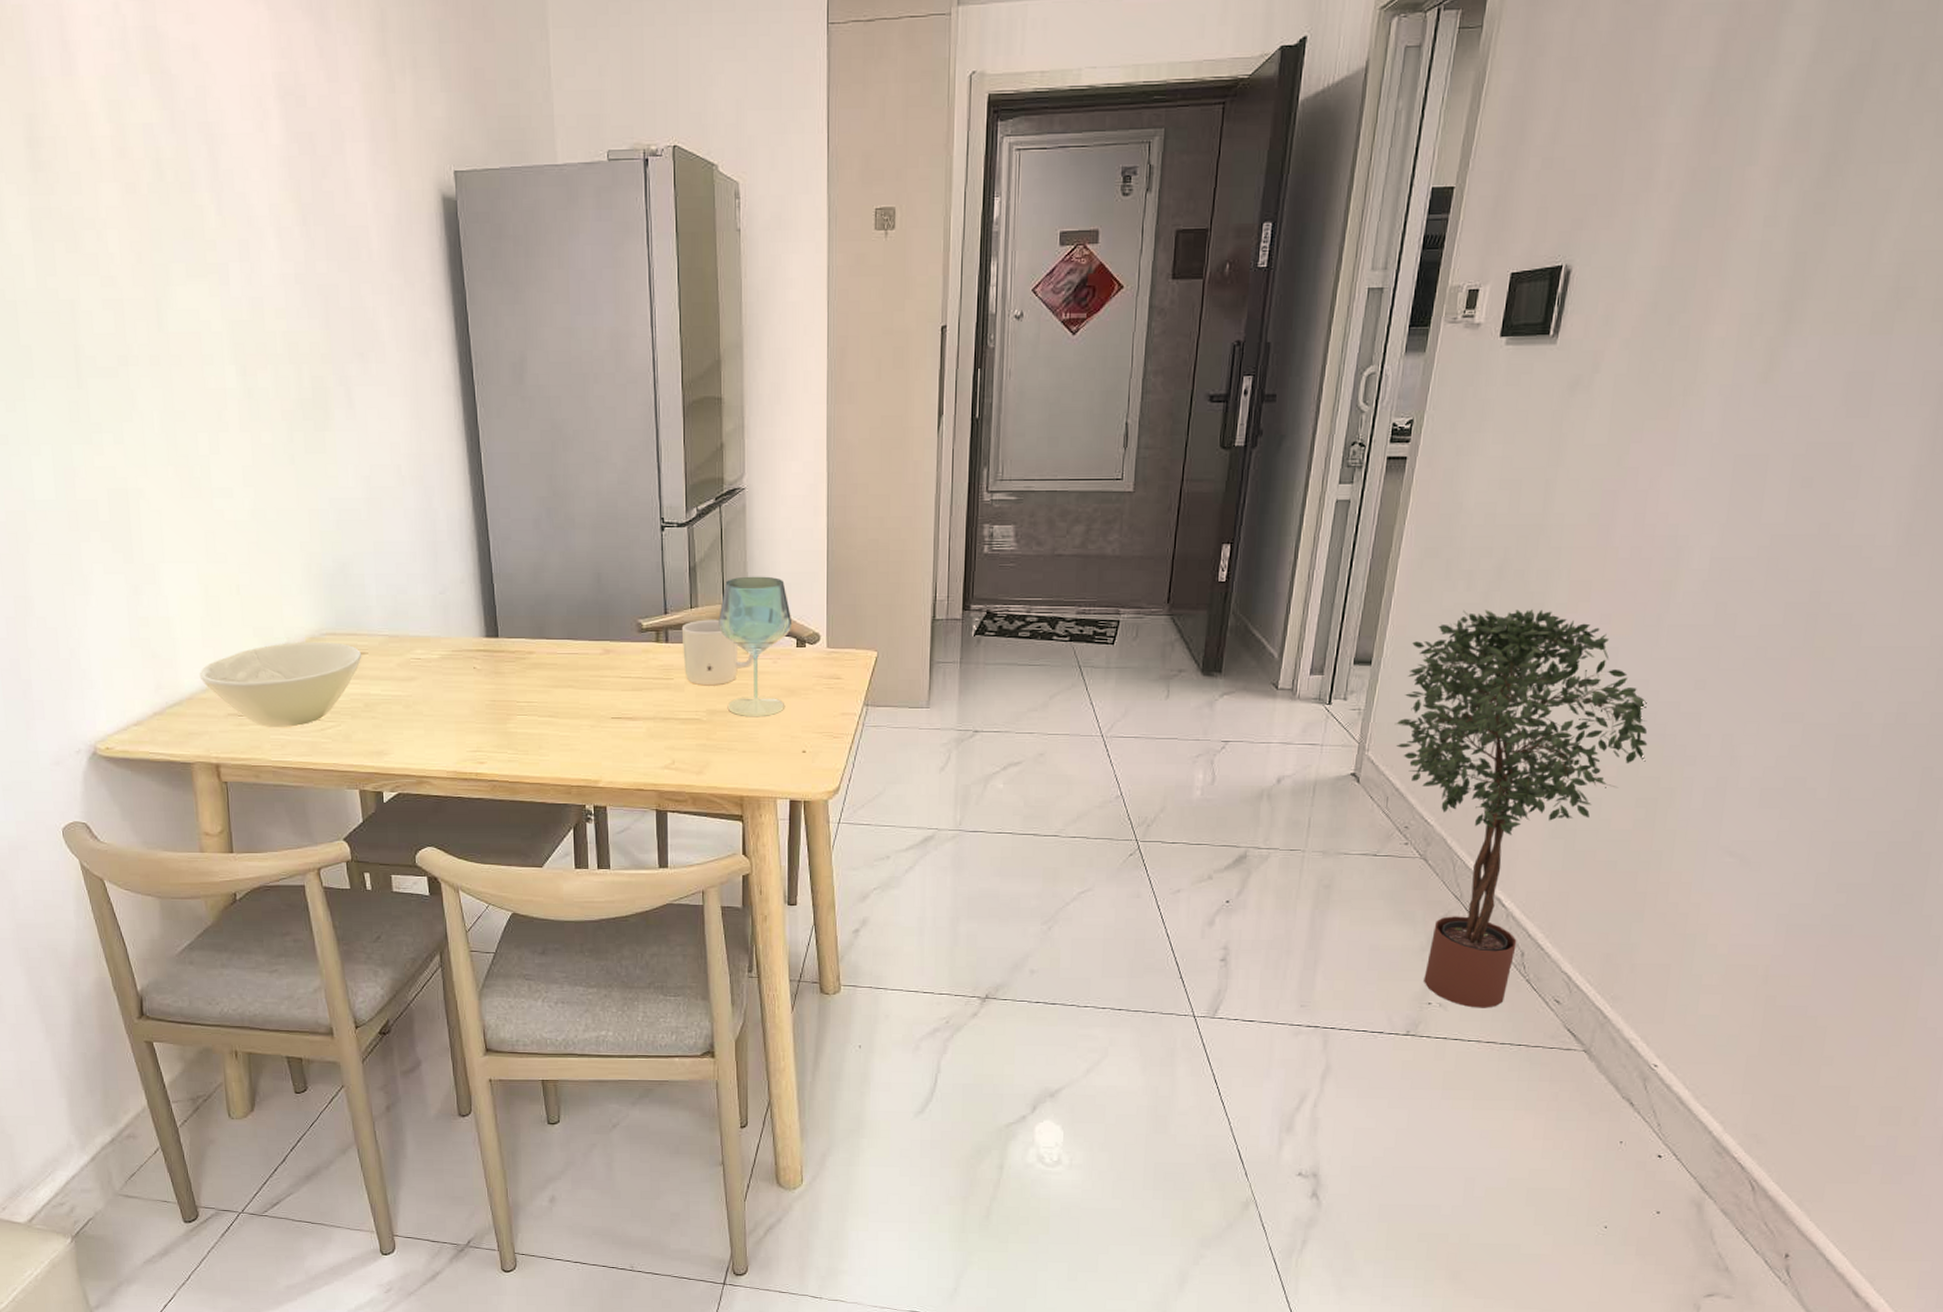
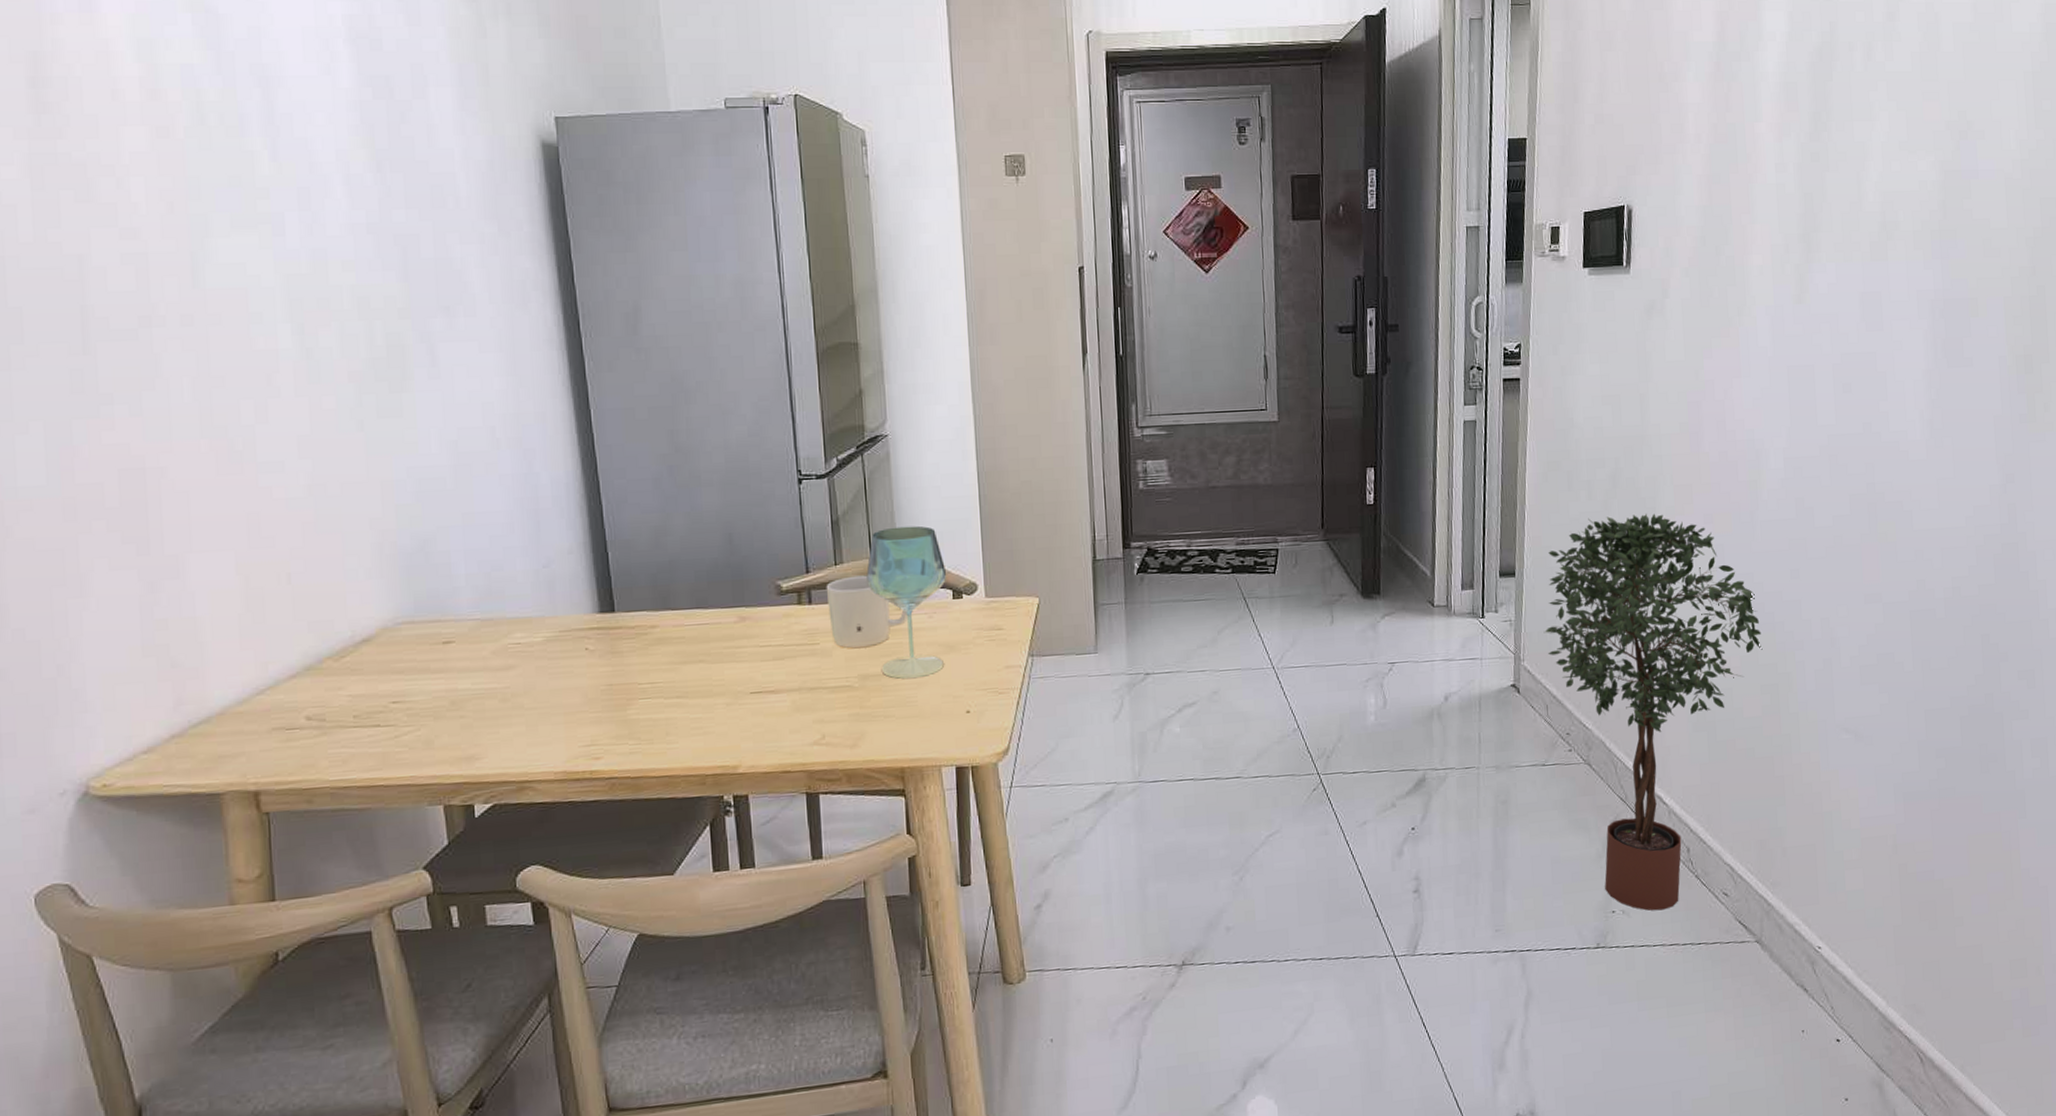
bowl: present [199,641,362,728] -> none [234,632,448,741]

